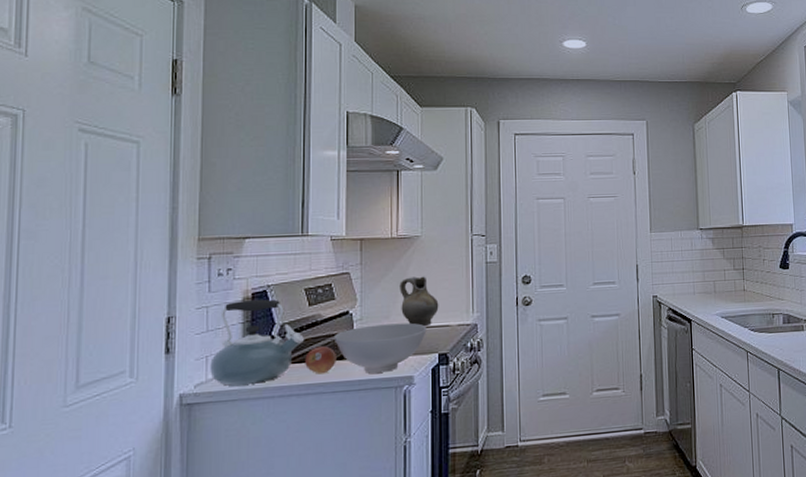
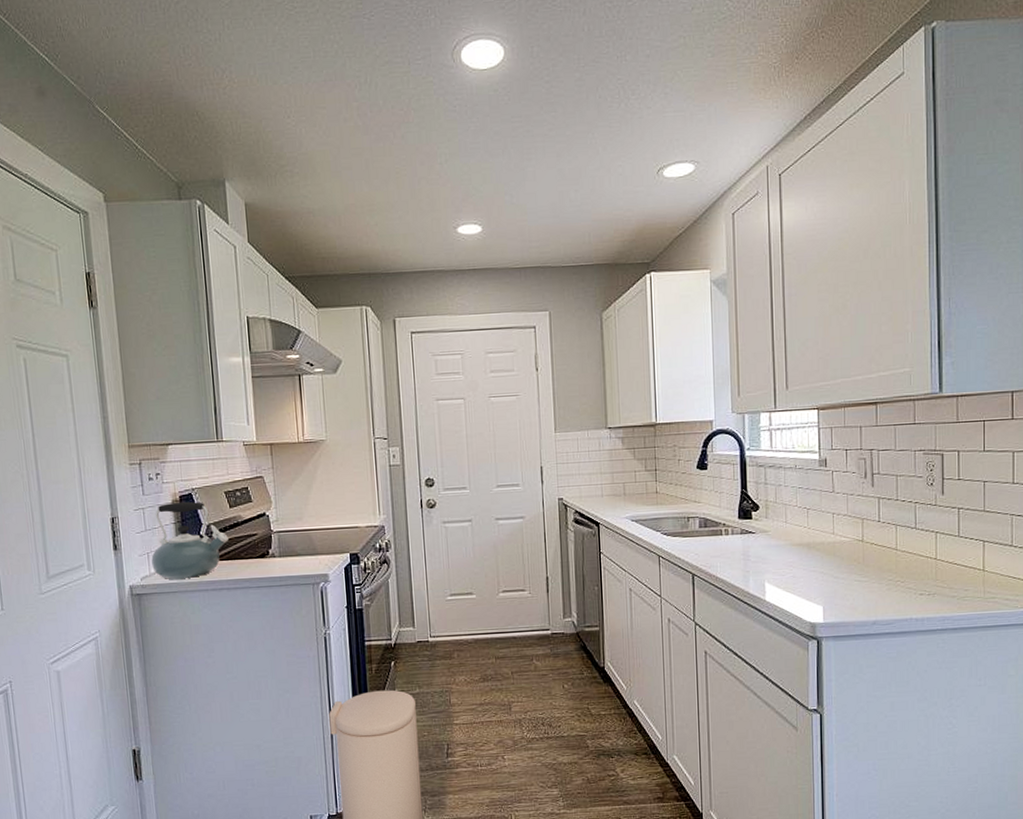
fruit: present [305,346,336,375] -> none [231,545,259,571]
bowl: present [333,322,427,374] -> none [254,524,338,571]
ceramic jug: present [400,276,439,326] -> none [309,479,347,527]

